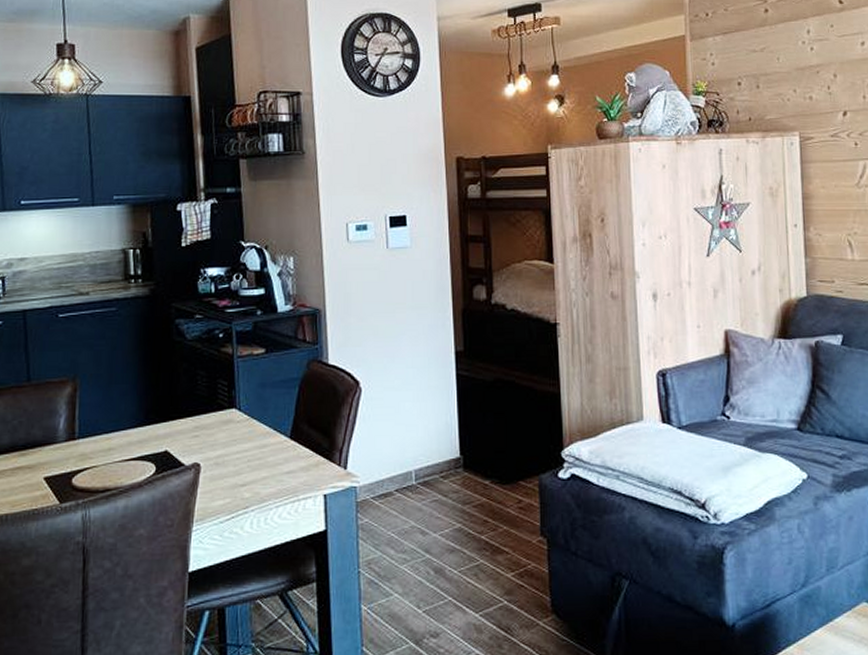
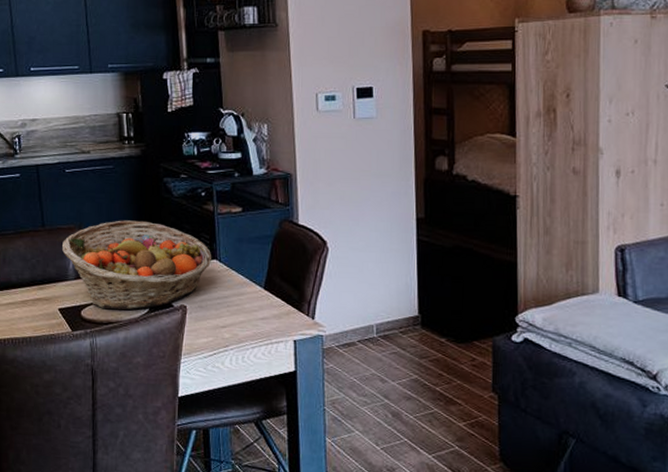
fruit basket: none [51,368,231,475] -> present [62,220,212,310]

